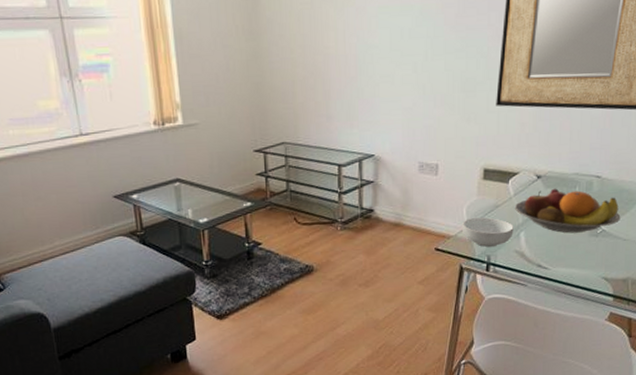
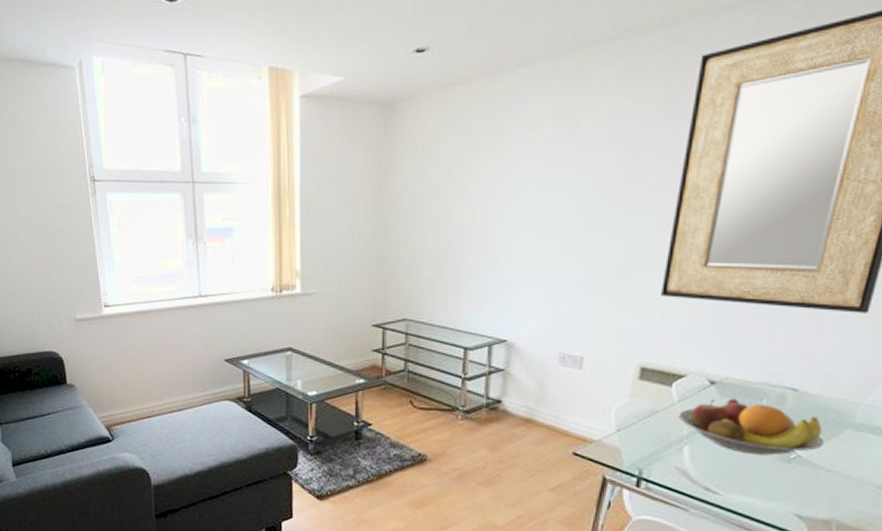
cereal bowl: present [463,217,514,247] -> none [609,423,675,459]

